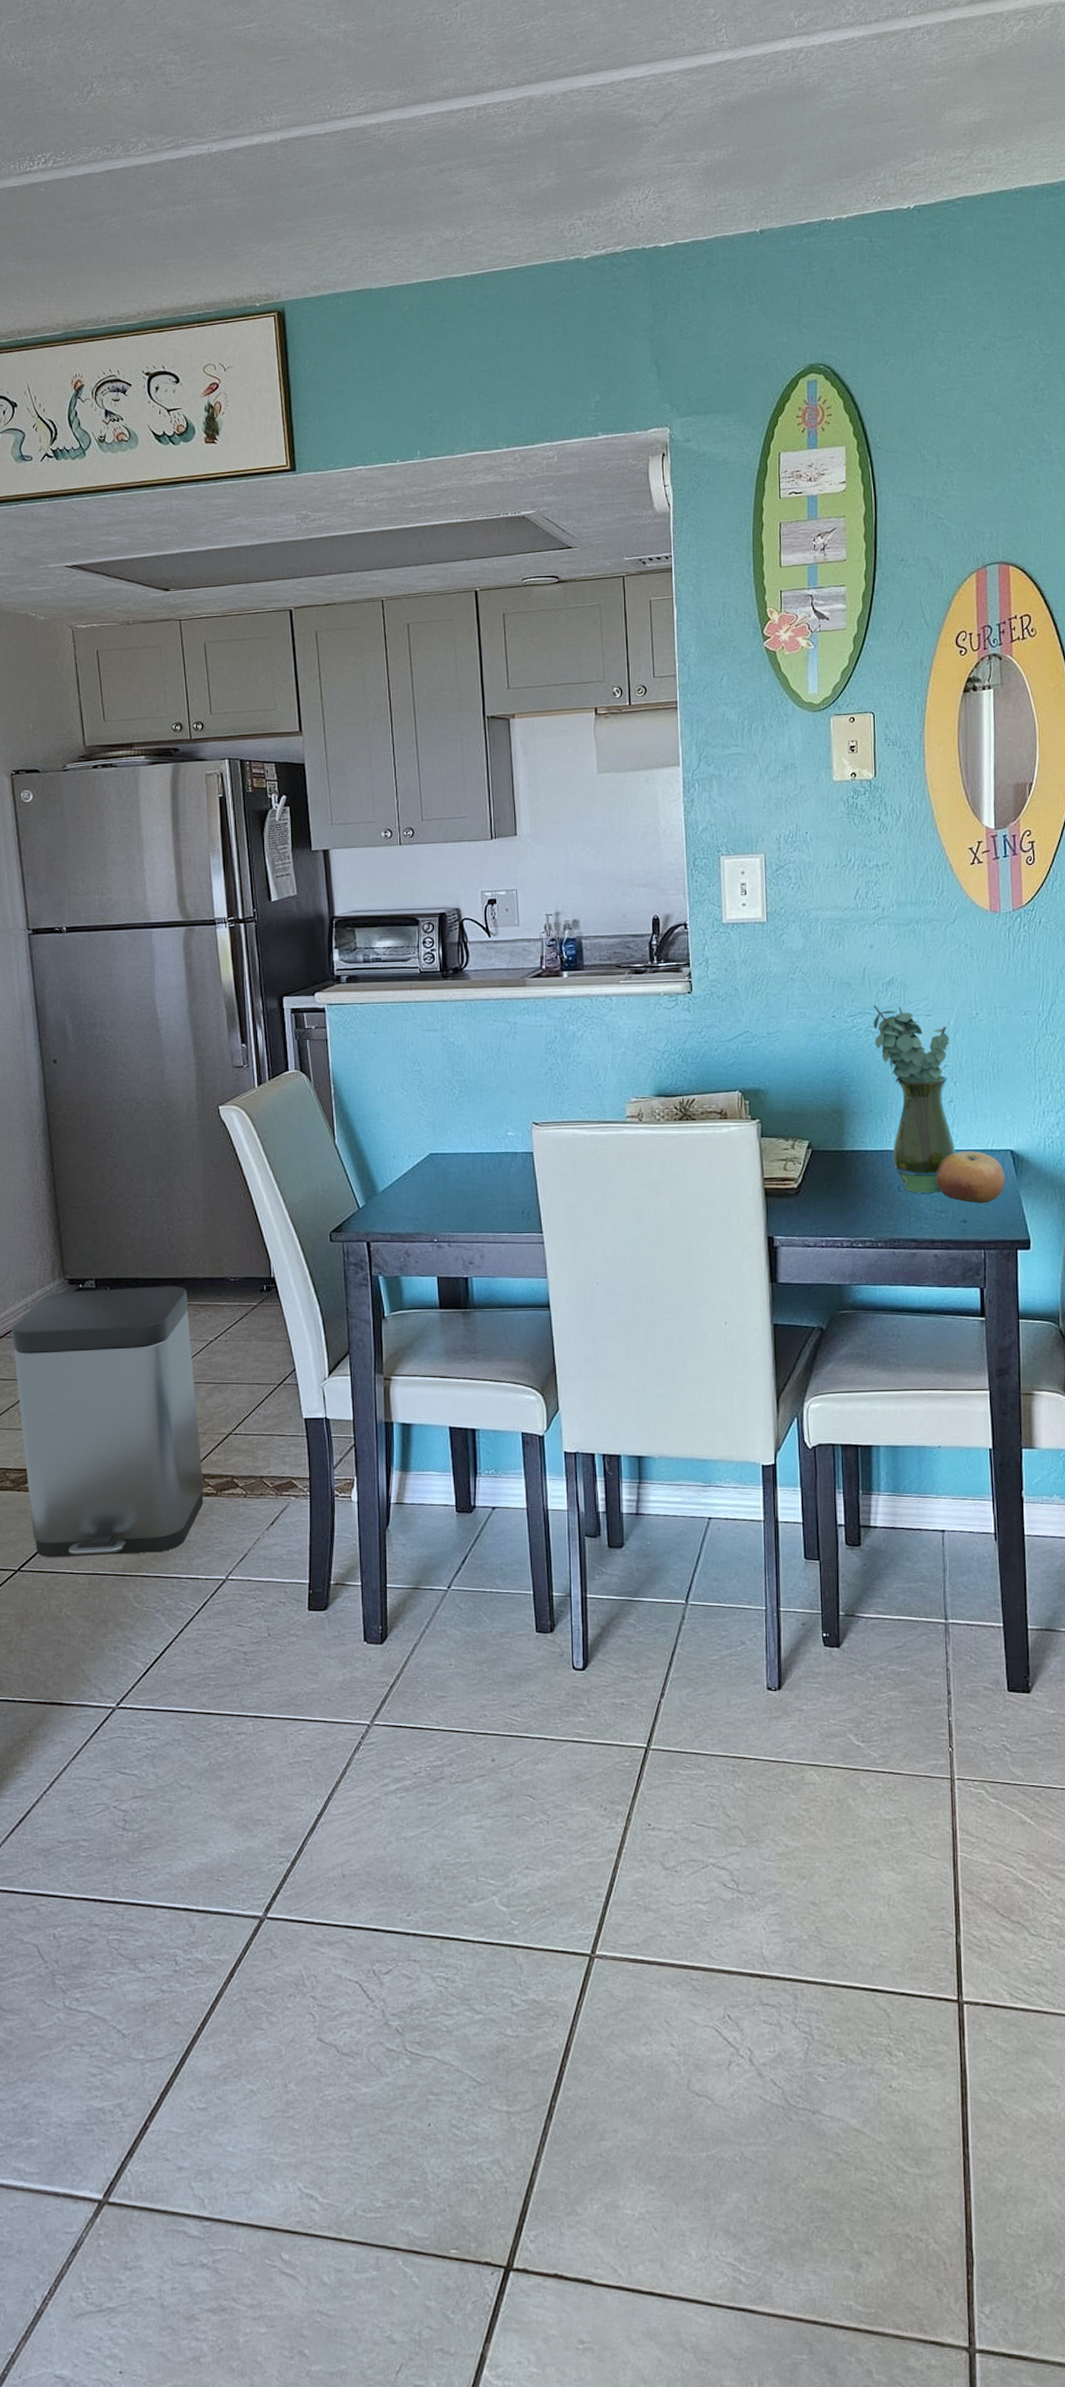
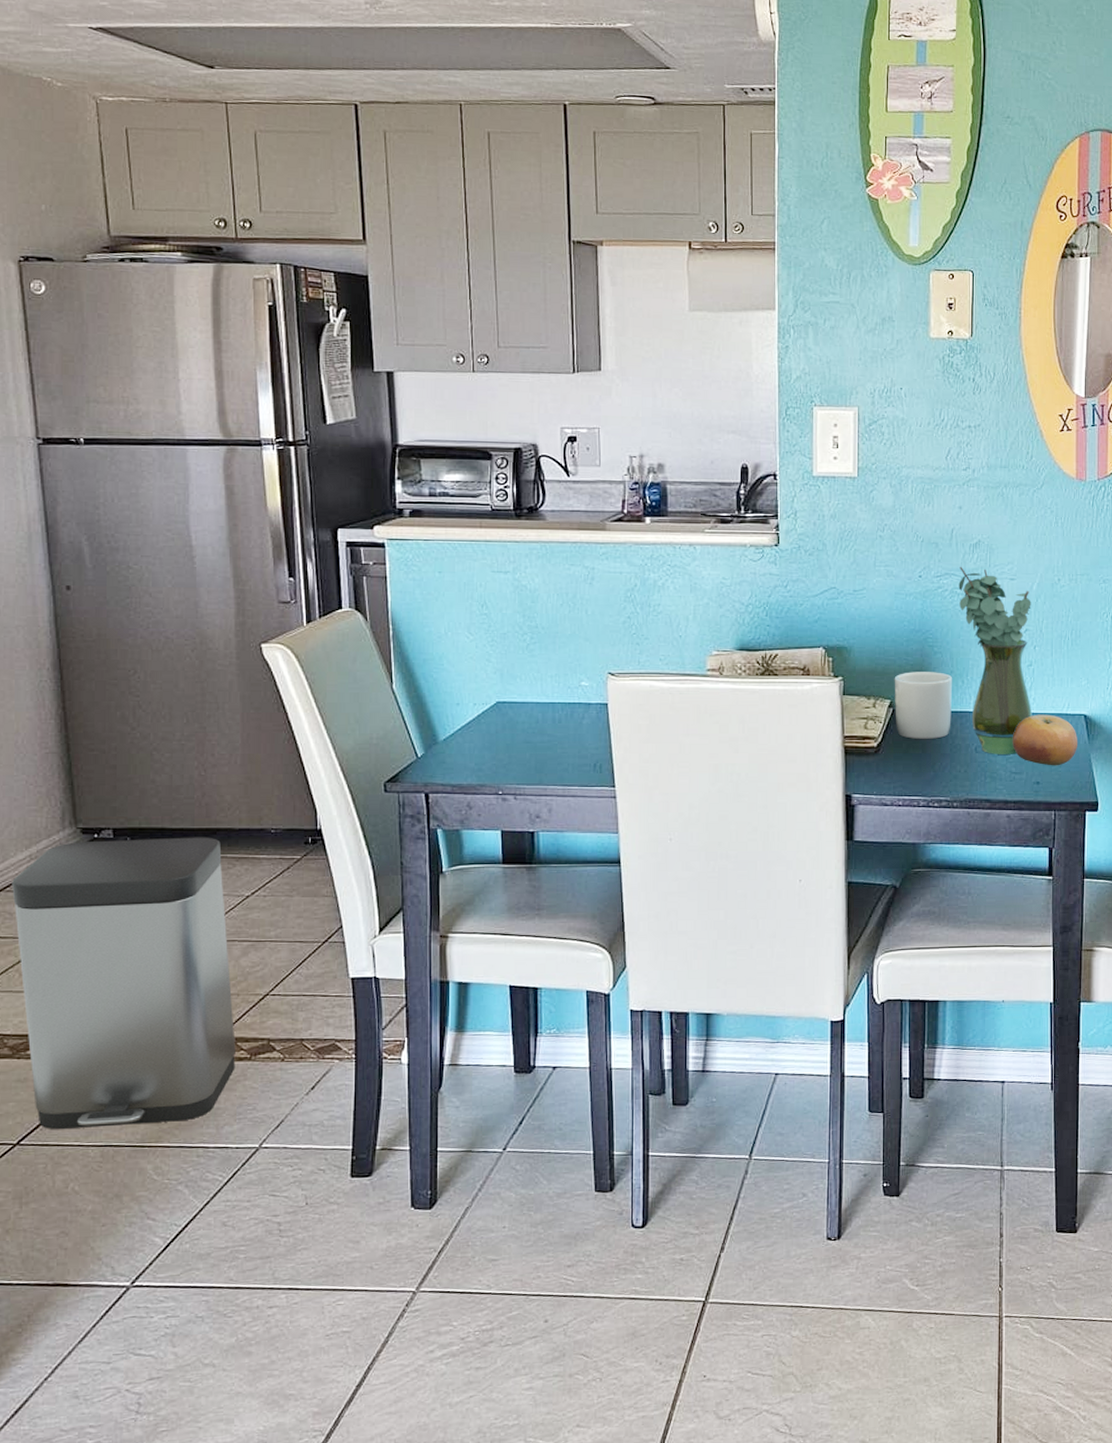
mug: none [811,1111,872,1180] -> present [894,672,953,740]

